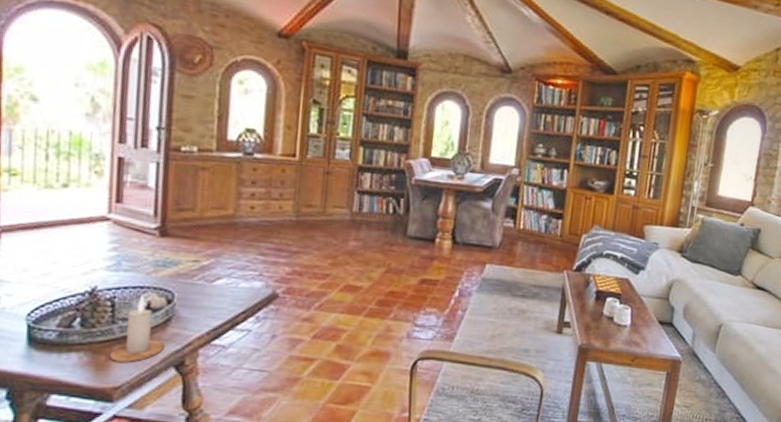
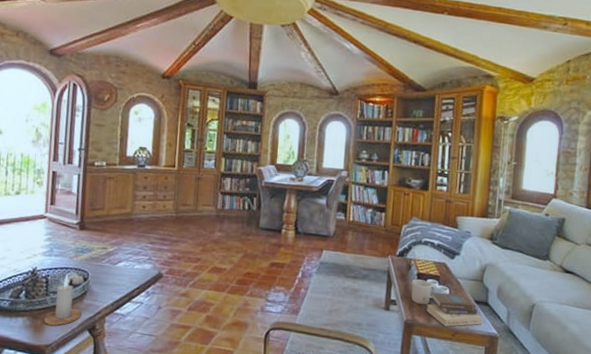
mug: none [587,297,617,327] -> present [411,279,437,305]
books: none [603,313,666,351] -> present [426,293,483,327]

